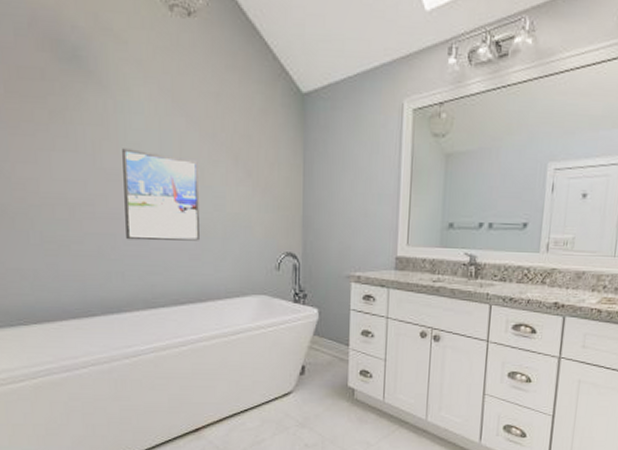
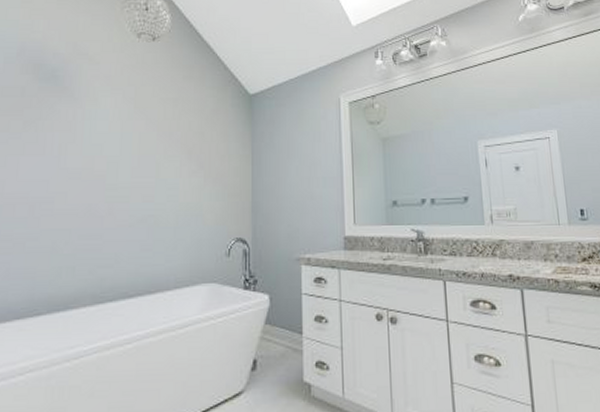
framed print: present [122,148,199,241] -> none [81,149,154,234]

